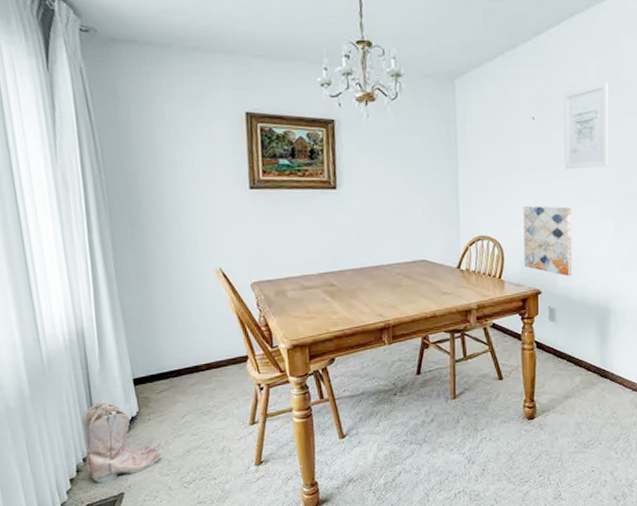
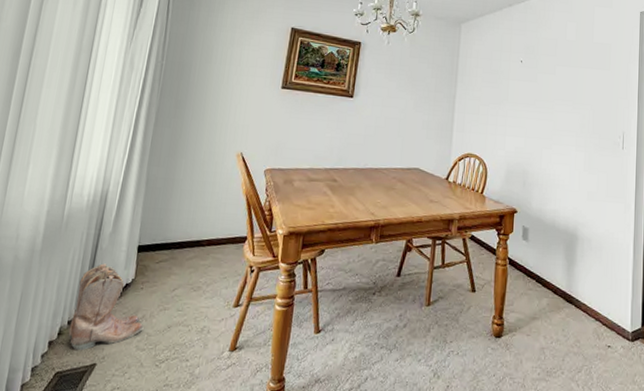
wall art: present [523,205,573,276] -> none [504,132,549,200]
wall art: present [563,82,608,170] -> none [544,41,583,108]

